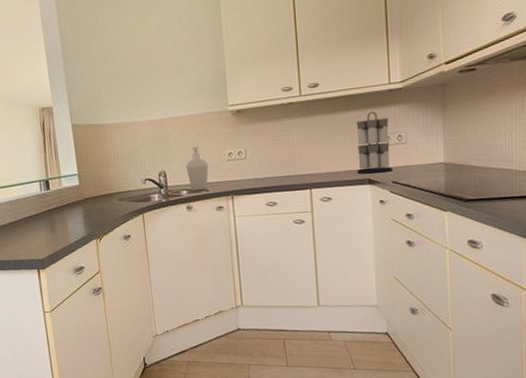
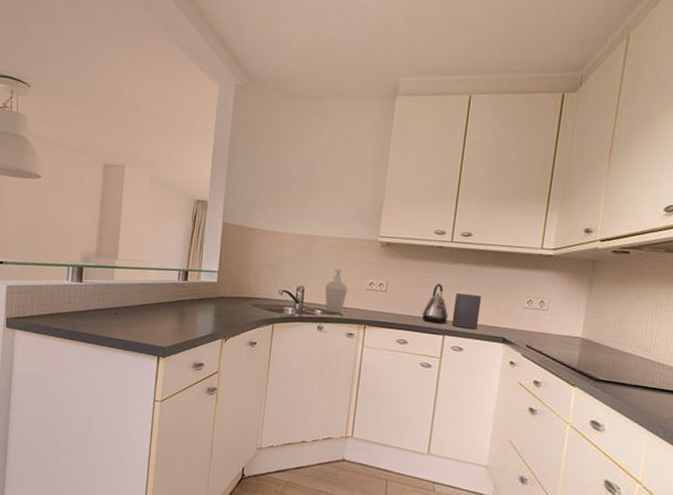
kettle: none [285,139,312,180] -> present [421,283,449,325]
canister: none [314,143,342,179] -> present [451,293,482,330]
spice rack: present [356,111,392,174] -> none [493,272,534,336]

